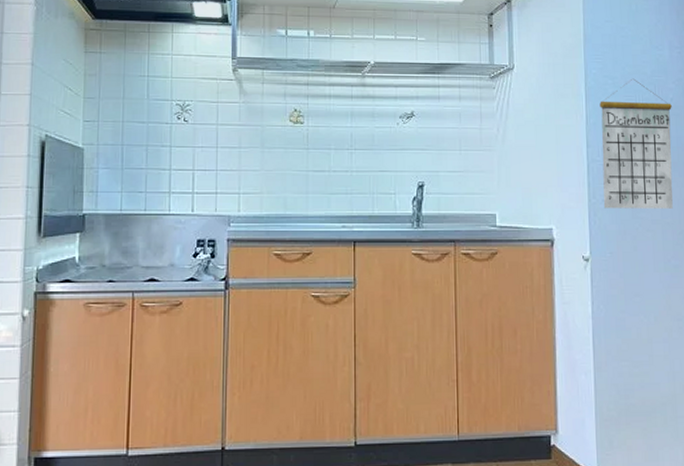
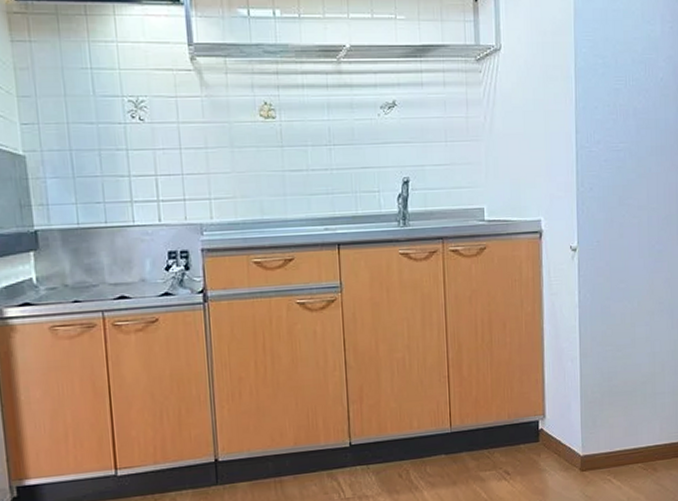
calendar: present [600,78,673,209] -> none [589,57,662,197]

